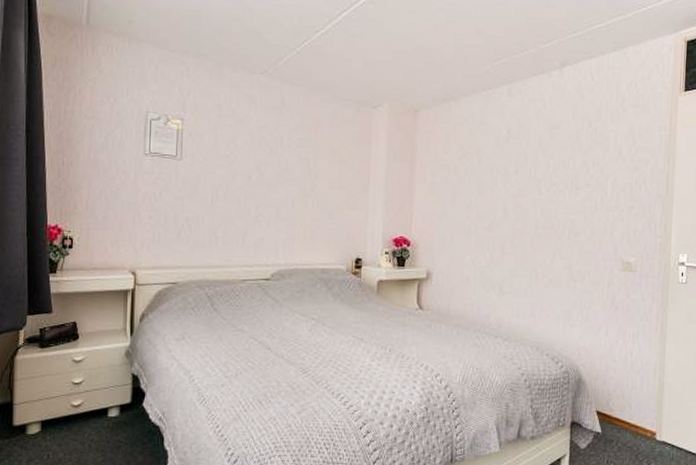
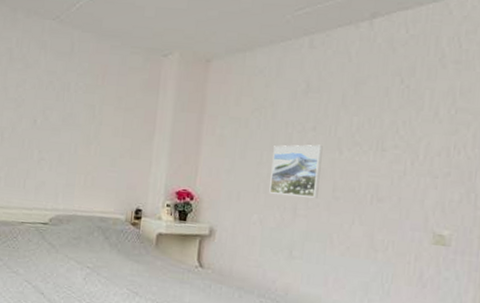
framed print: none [479,186,525,237] -> present [269,144,323,198]

